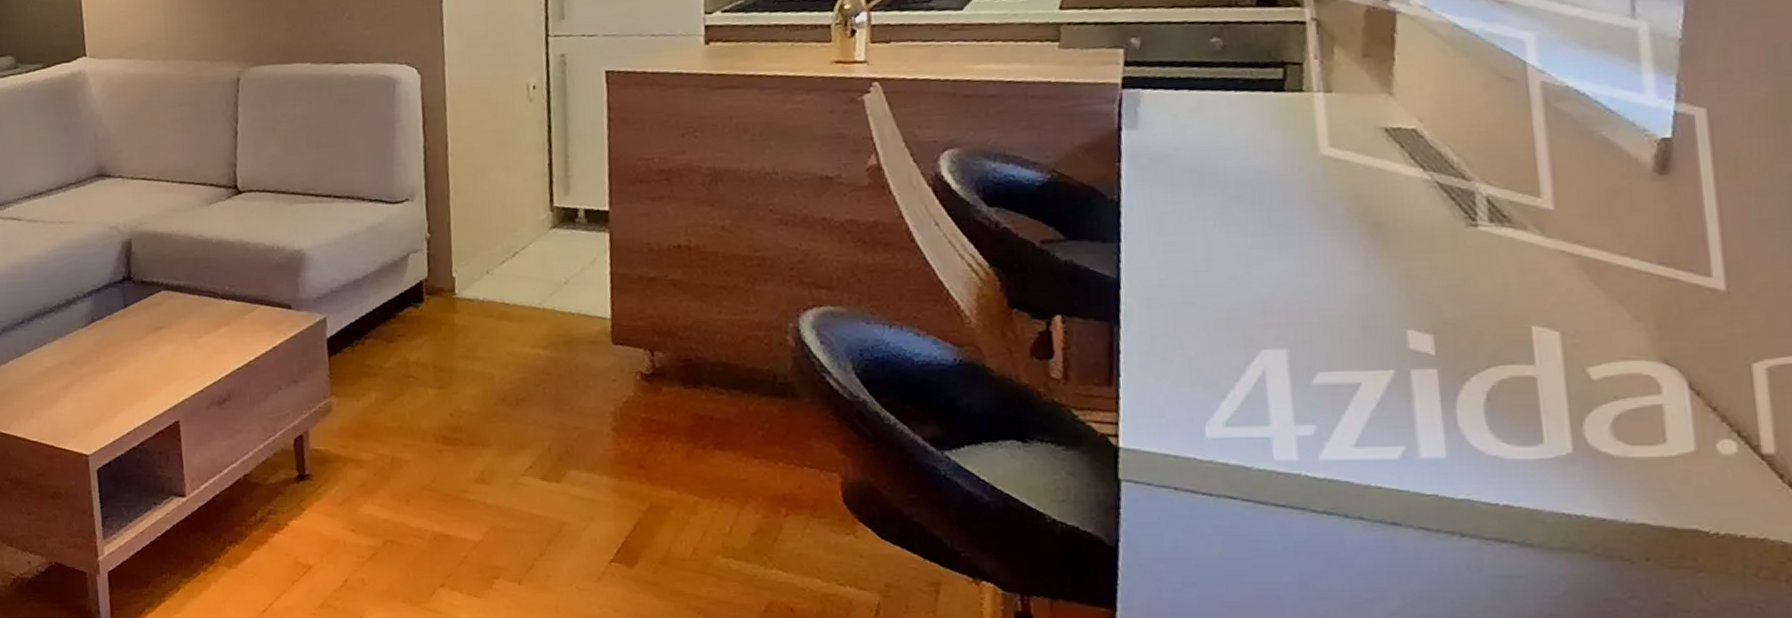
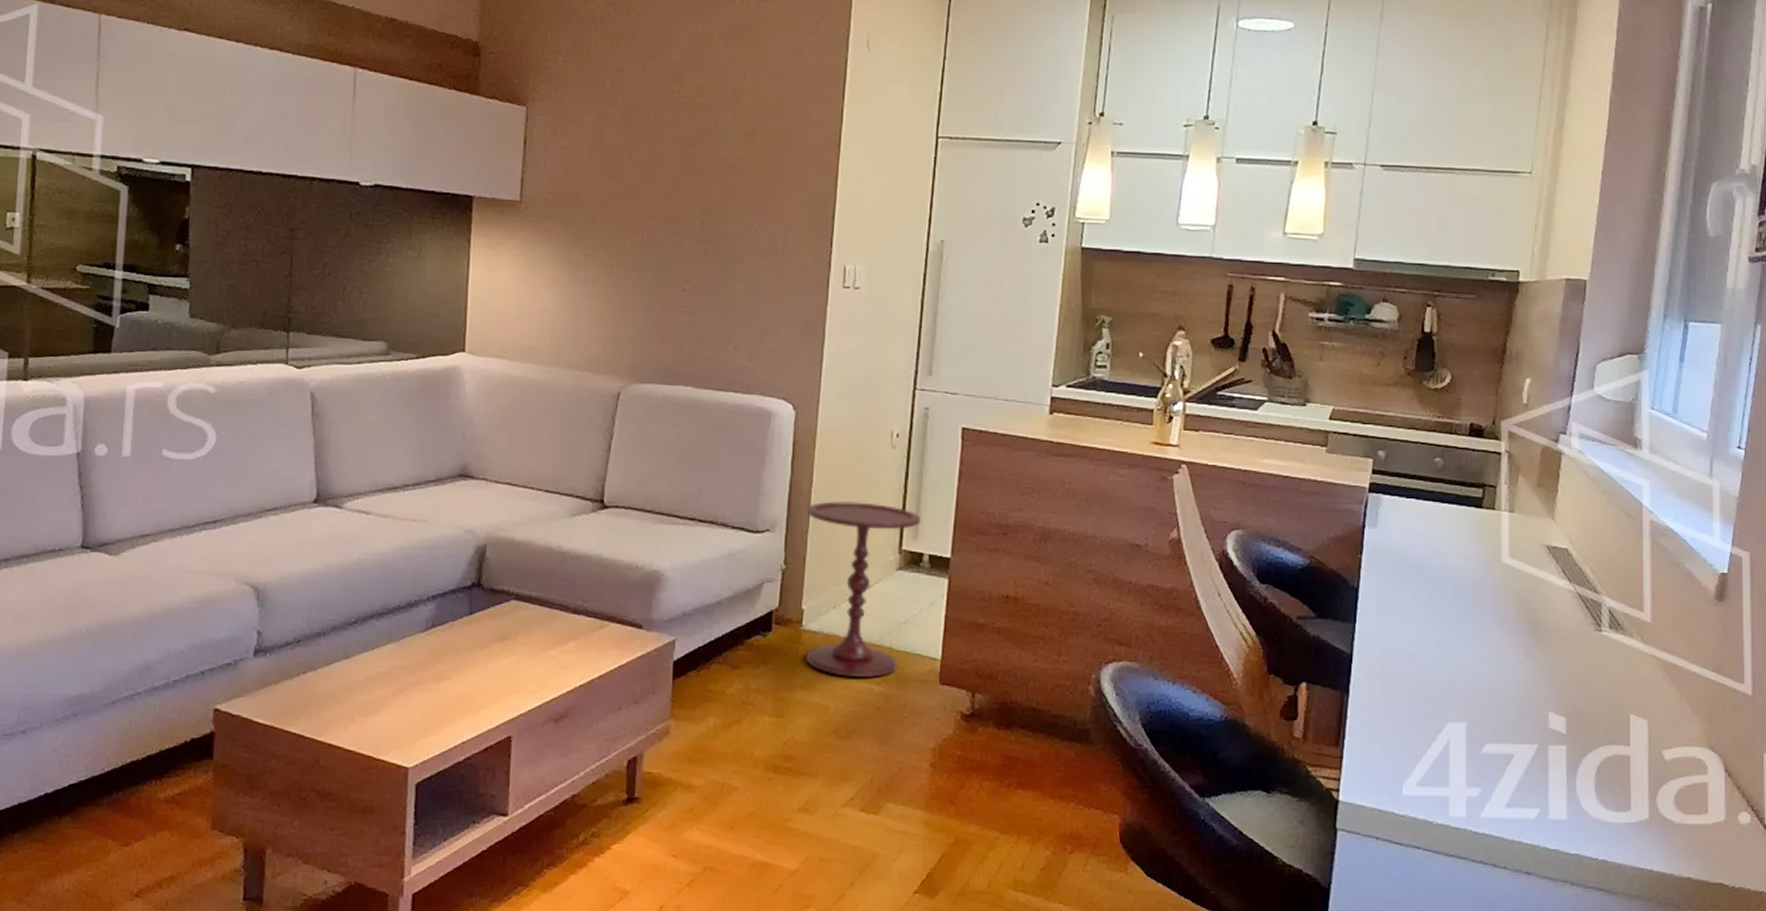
side table: none [444,161,572,343] -> present [805,501,921,677]

